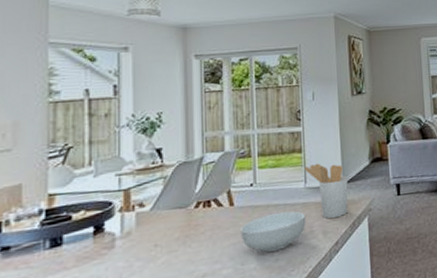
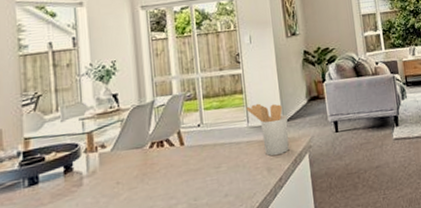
cereal bowl: present [241,211,306,252] -> none [192,149,251,188]

